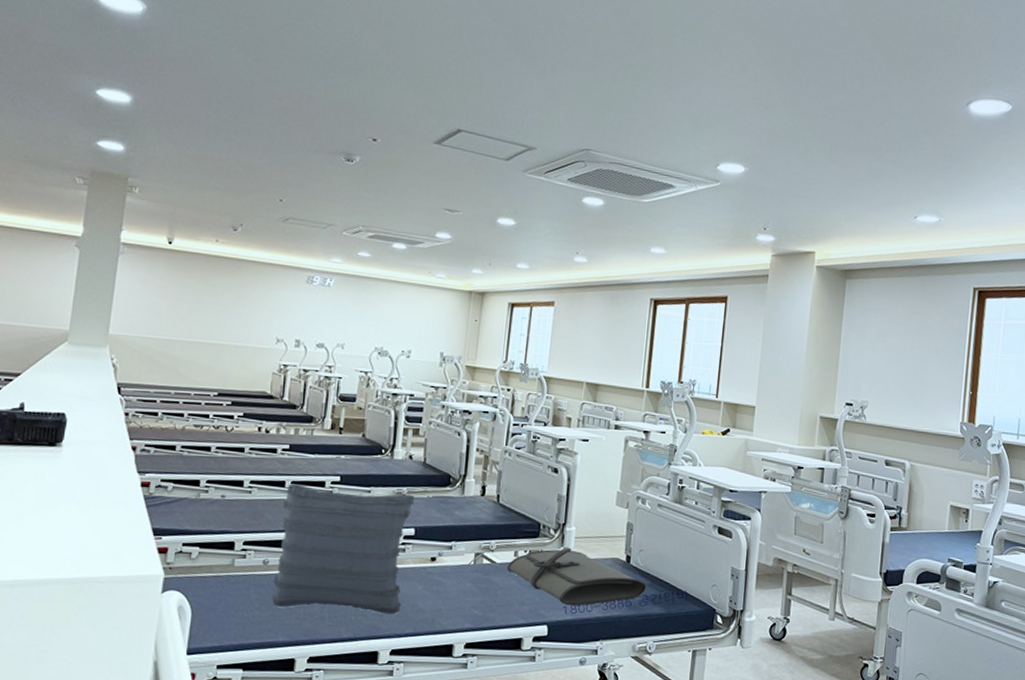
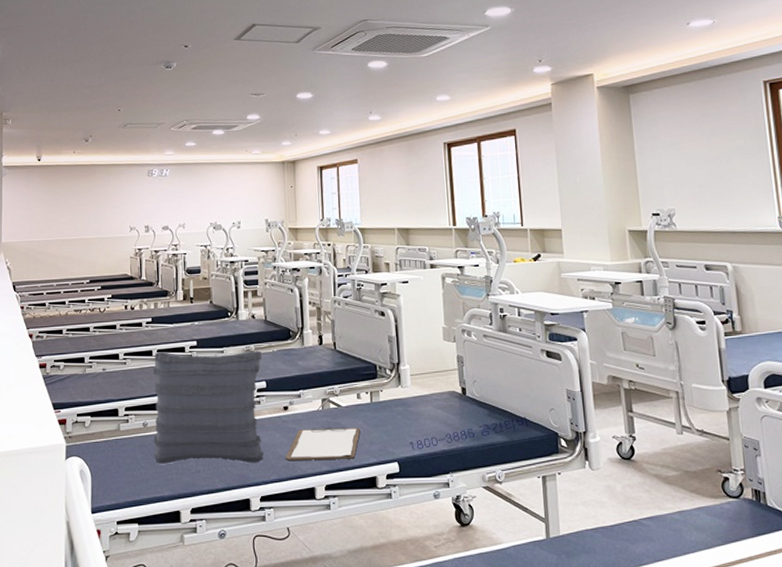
clipboard: none [425,582,513,618] -> present [286,426,360,460]
tool roll: present [506,547,646,606] -> none [352,385,486,442]

